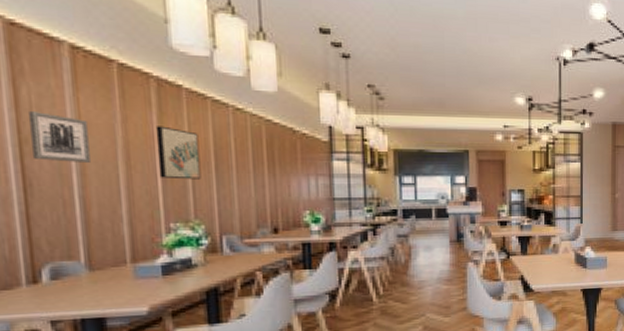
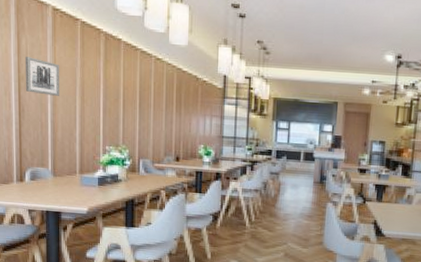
wall art: present [155,126,201,180] -> none [102,70,130,114]

